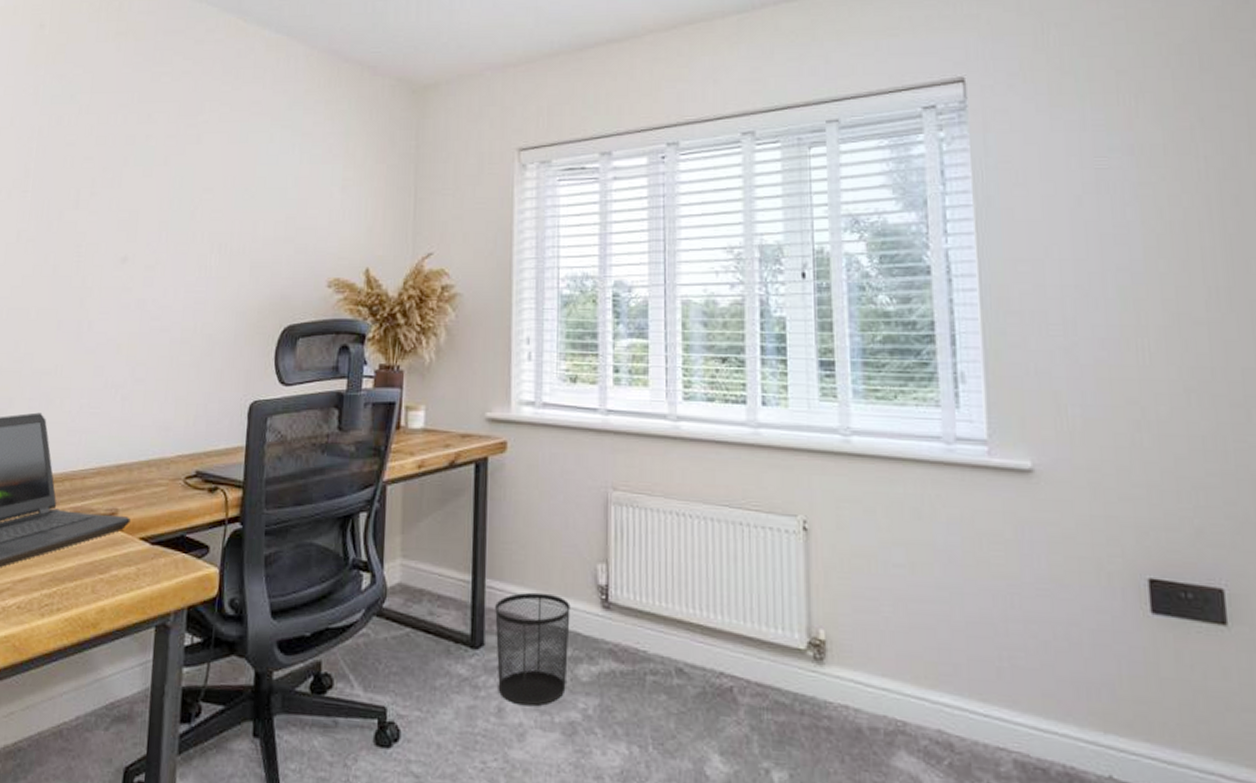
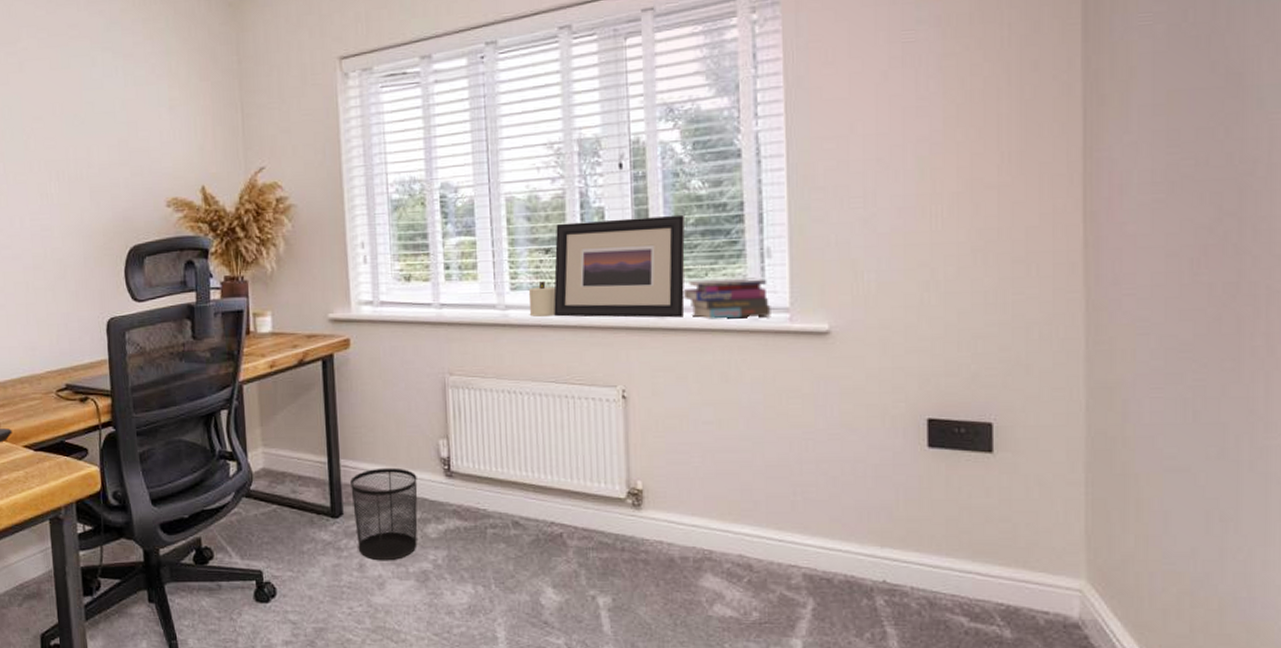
candle: none [702,392,733,433] -> present [528,281,556,318]
picture frame: none [730,330,872,443] -> present [553,214,685,318]
books: none [870,402,967,449] -> present [683,277,771,320]

